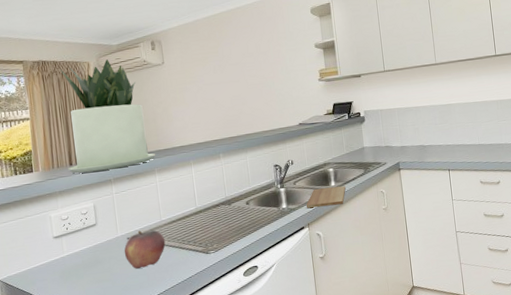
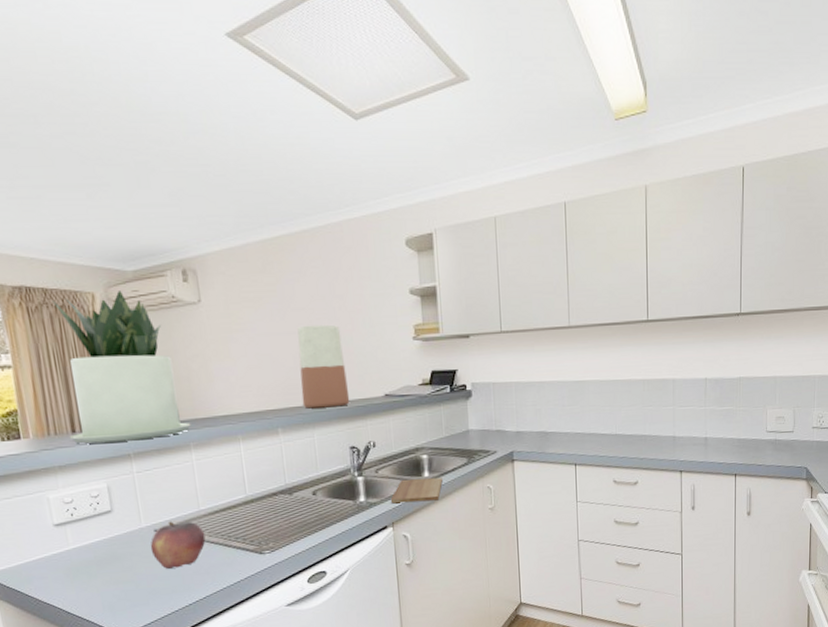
vase: none [233,74,273,138] -> present [297,324,350,409]

